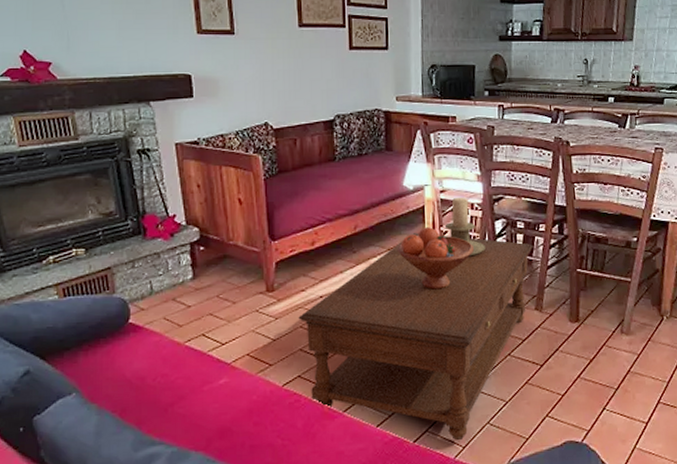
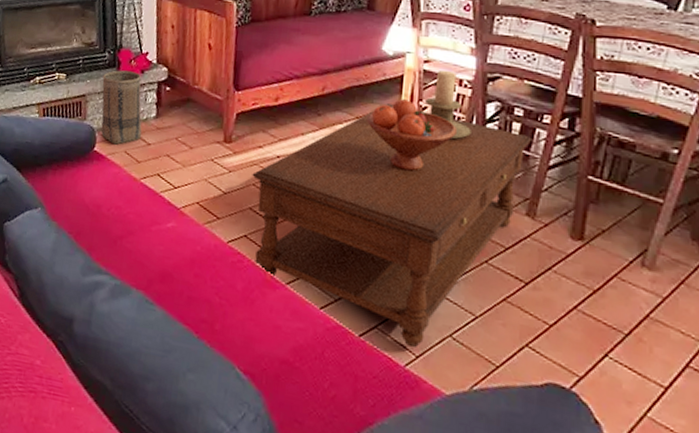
basket: none [128,236,180,313] -> present [101,70,142,145]

